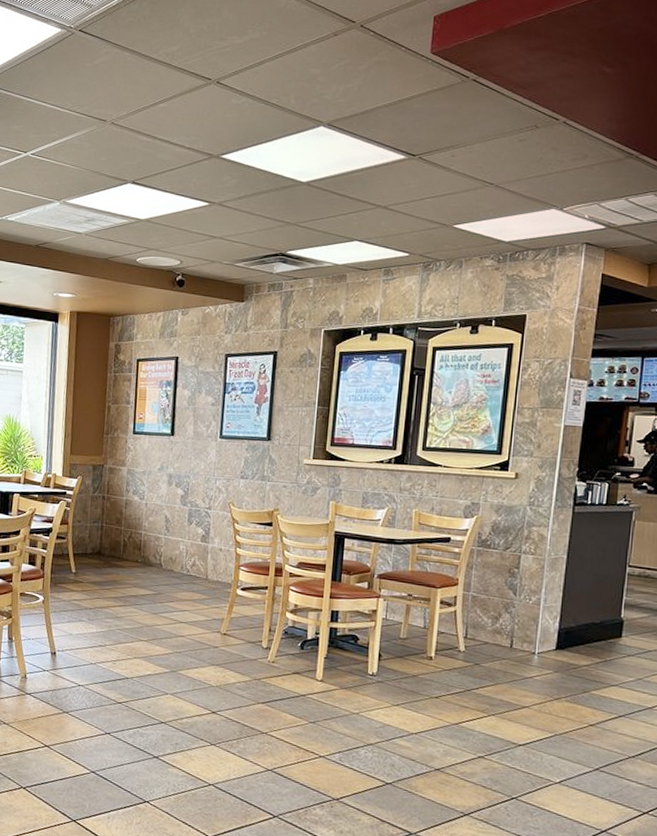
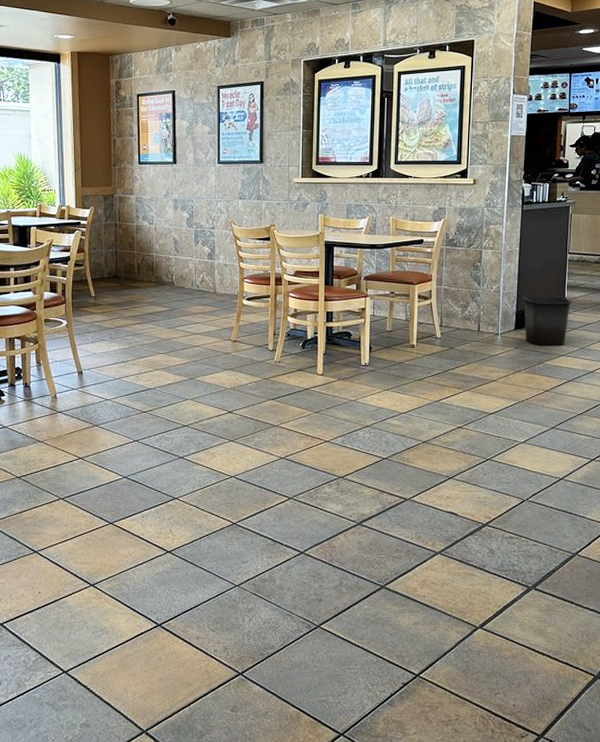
waste bin: none [567,612,630,675] -> present [523,296,572,346]

